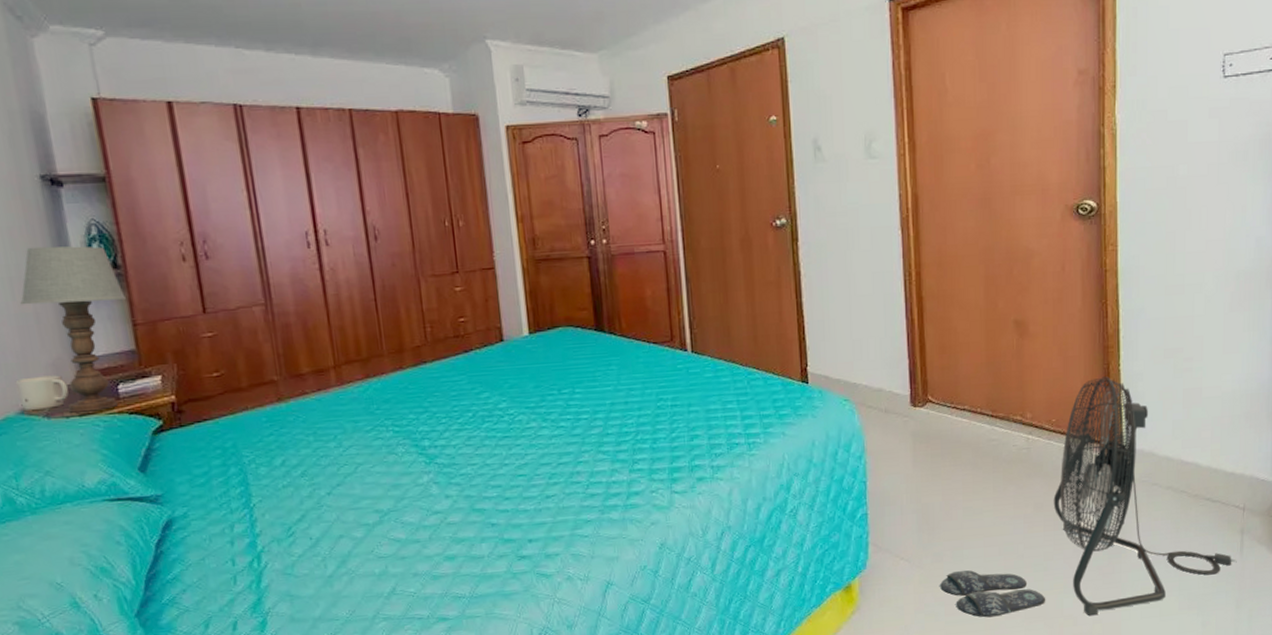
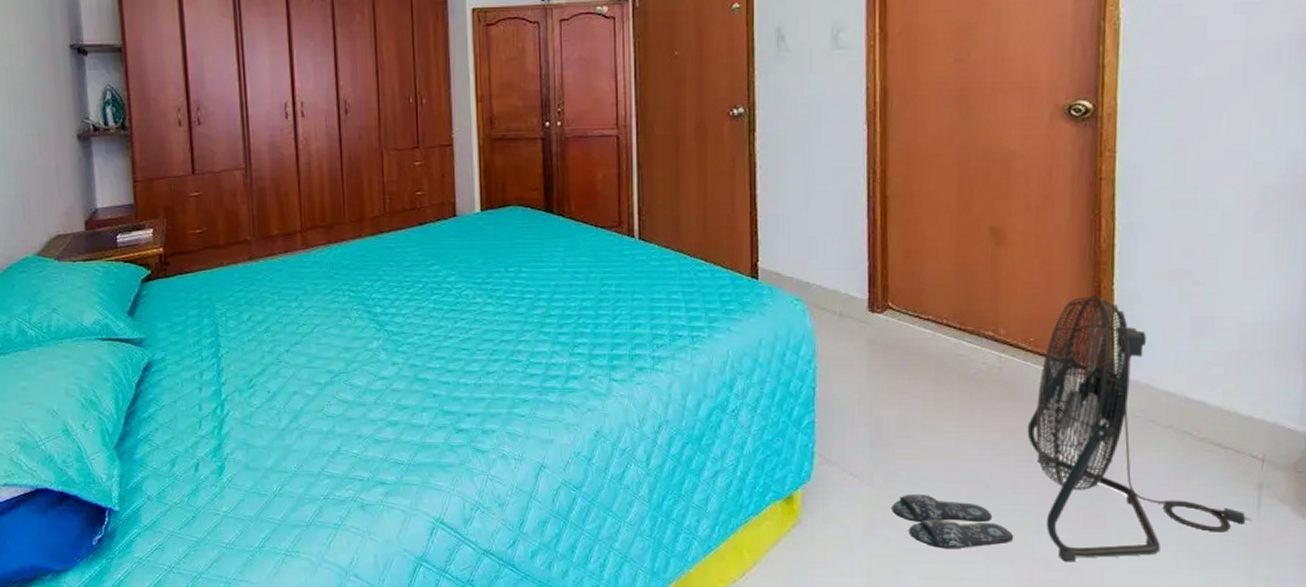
mug: present [15,375,69,410] -> none [35,223,77,252]
table lamp: present [20,246,127,413] -> none [45,107,131,258]

